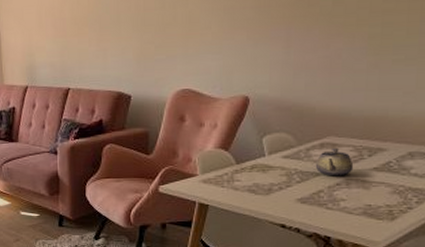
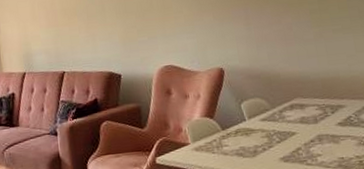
teapot: present [315,148,354,176] -> none [289,108,322,134]

